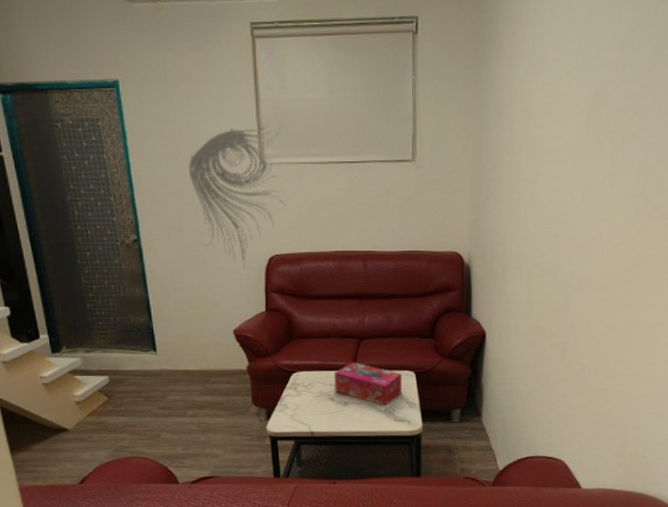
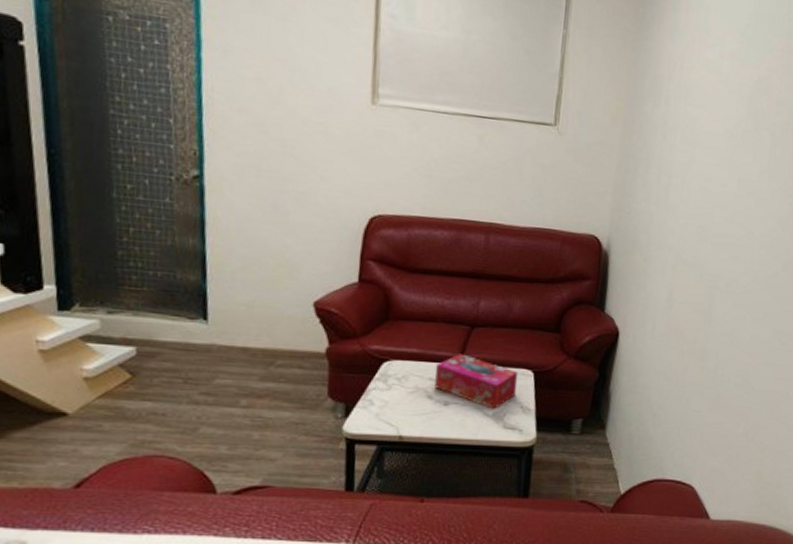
wall sculpture: present [188,122,287,270] -> none [278,56,403,229]

